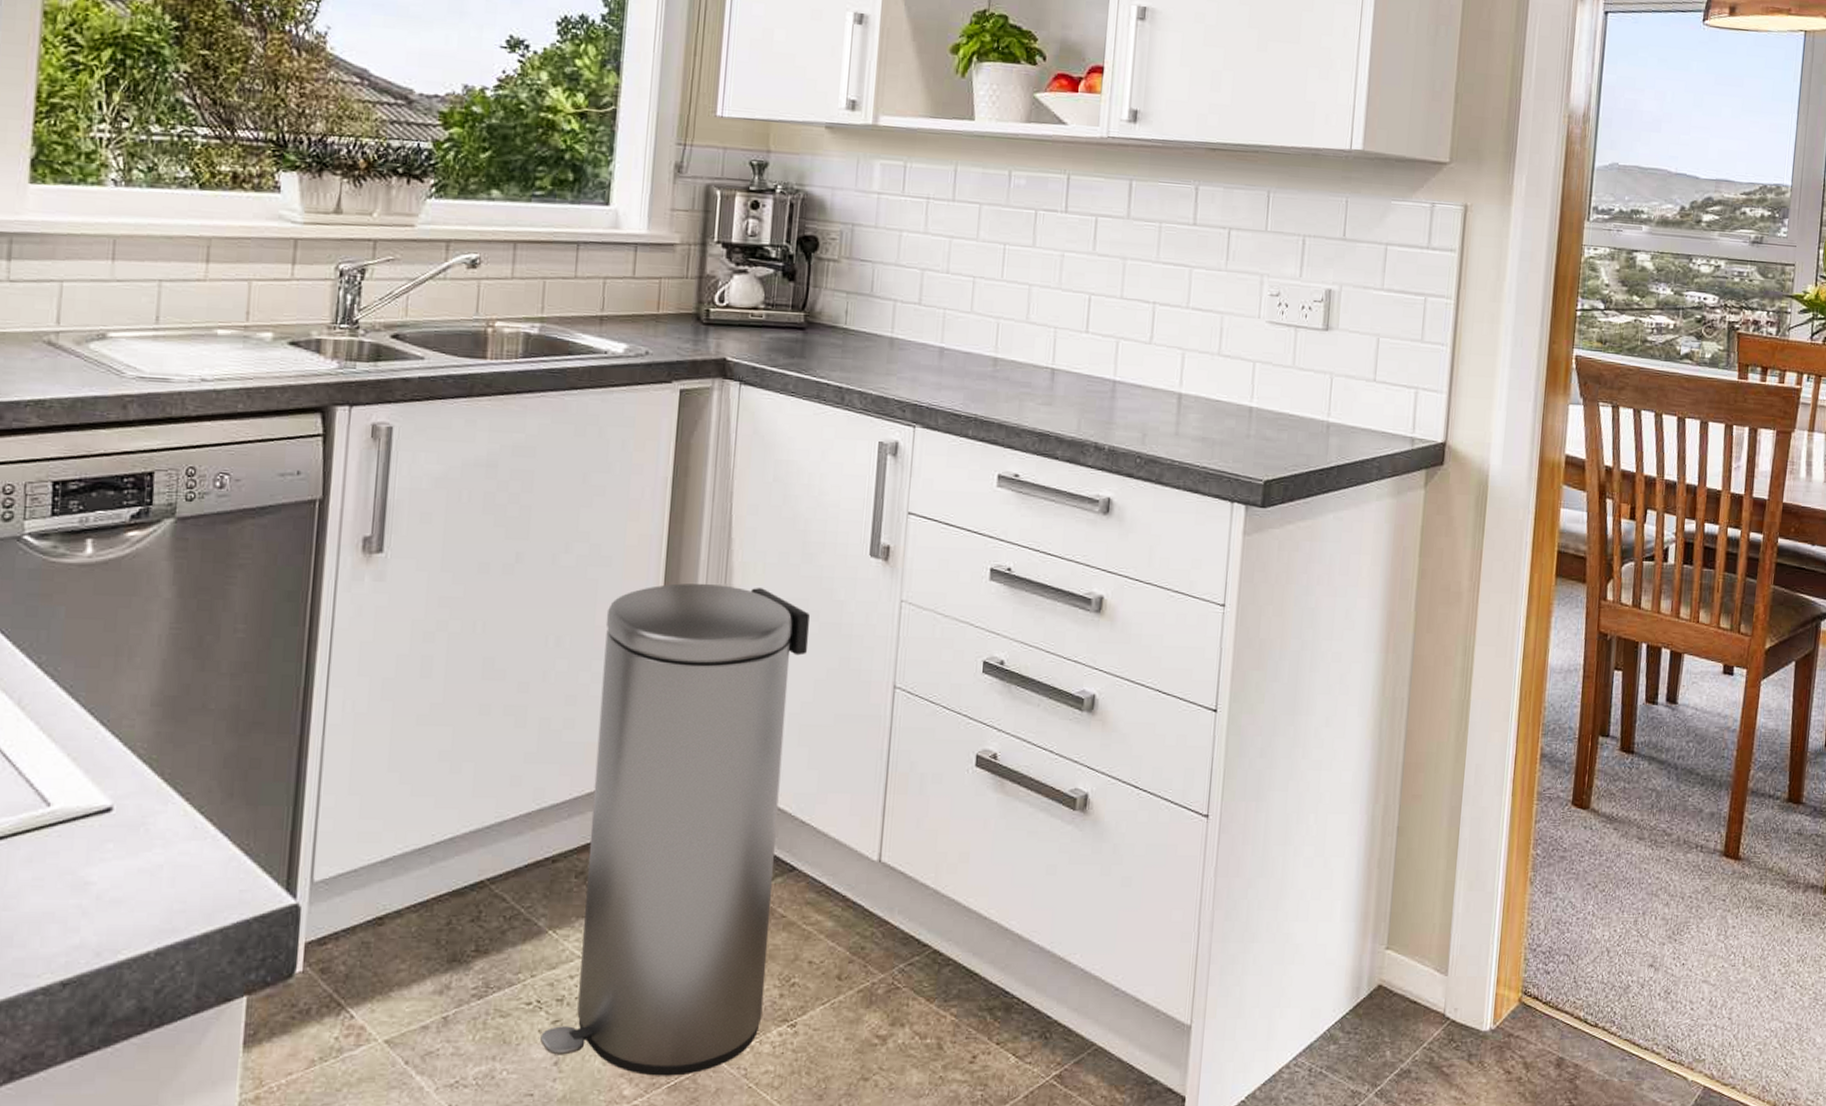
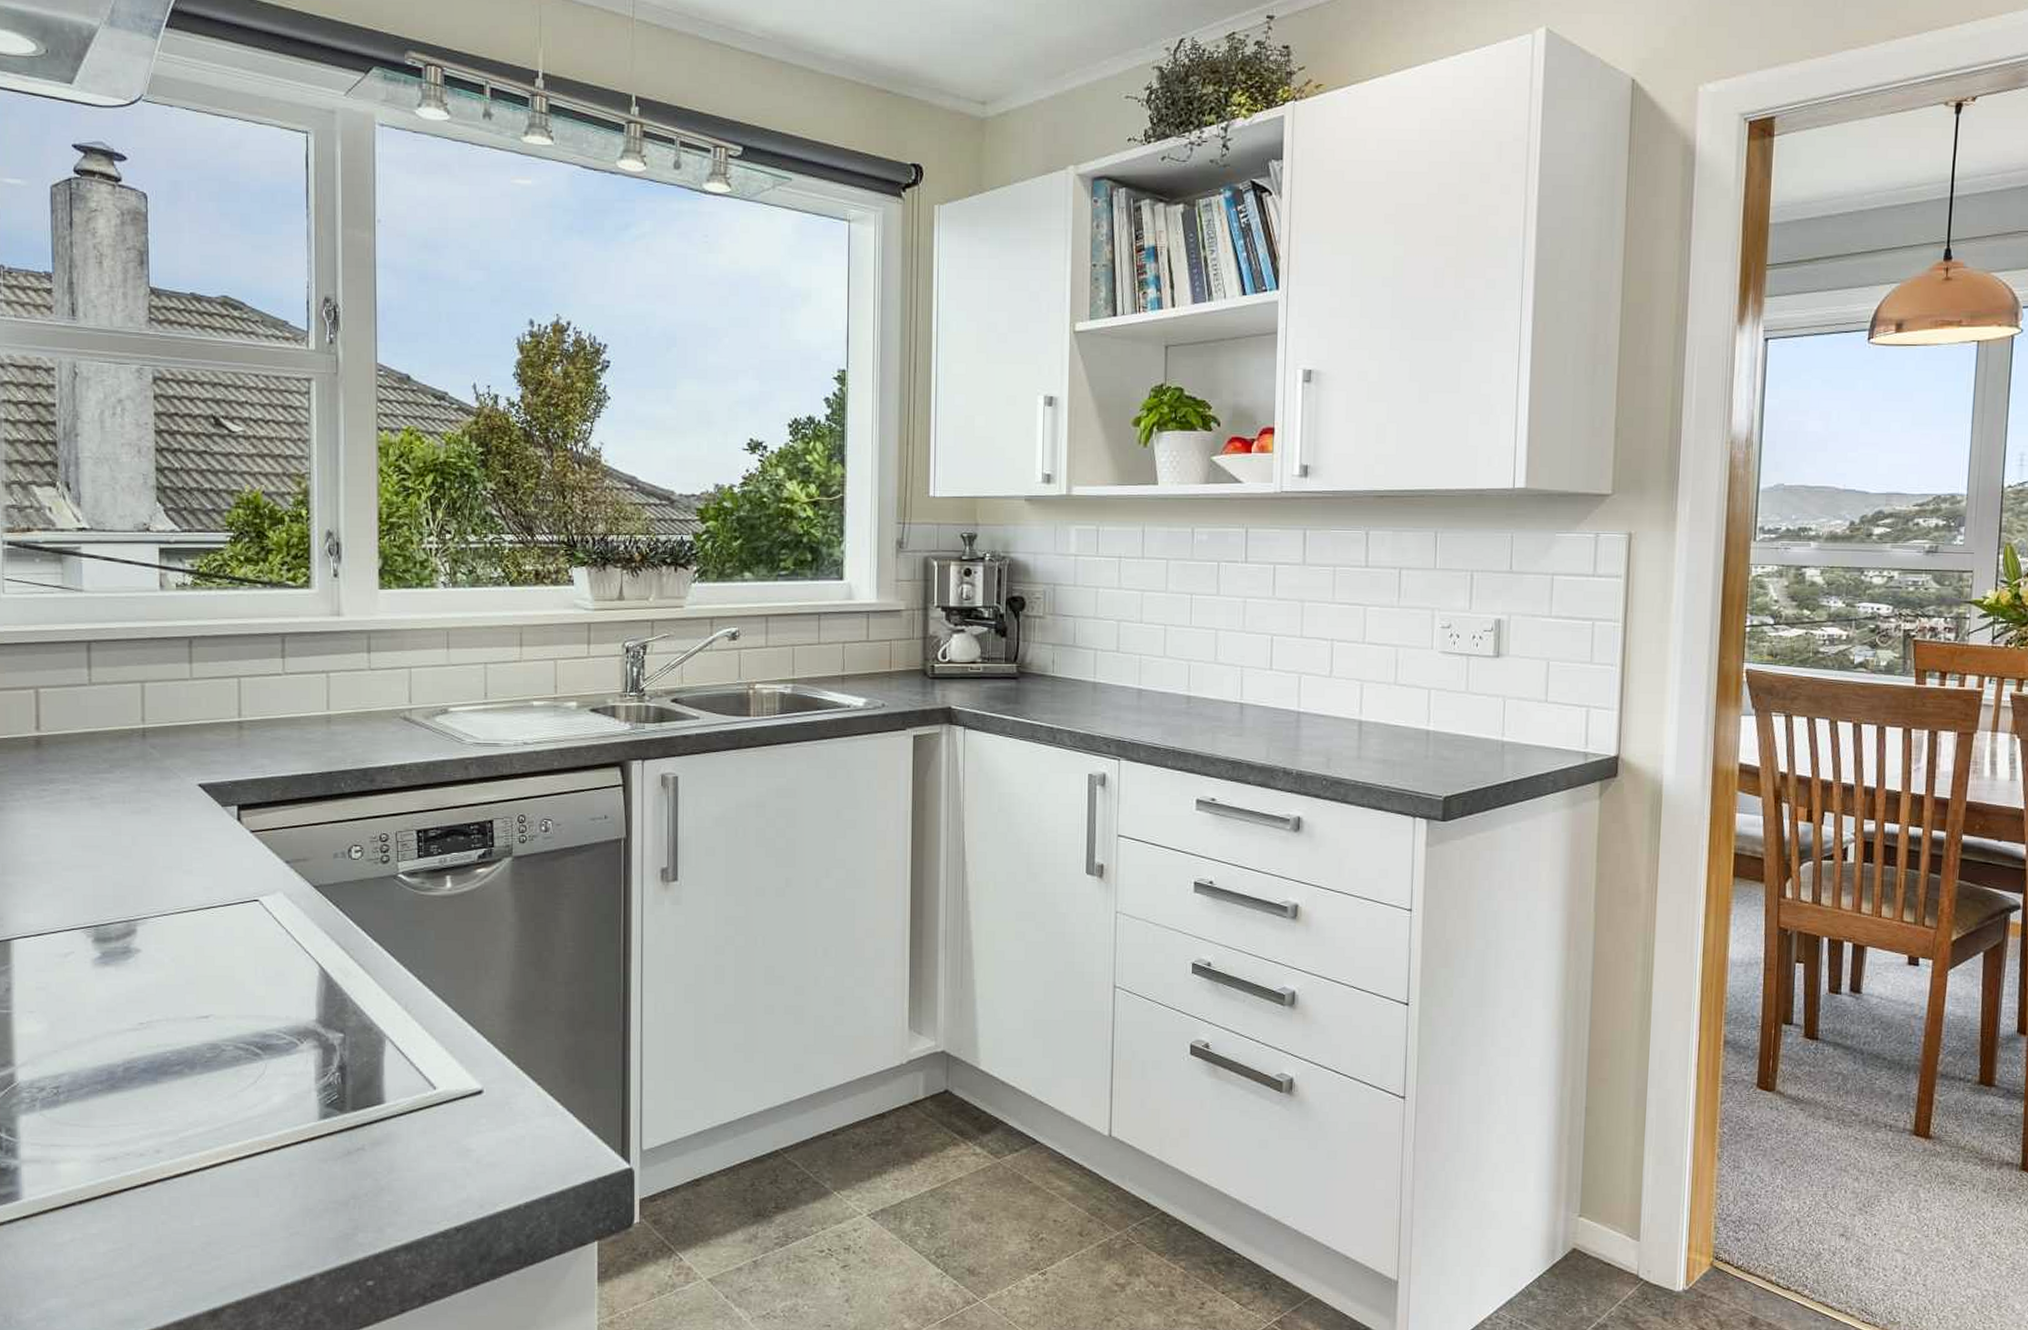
pedal bin: present [540,583,810,1076] -> none [833,901,1037,1313]

